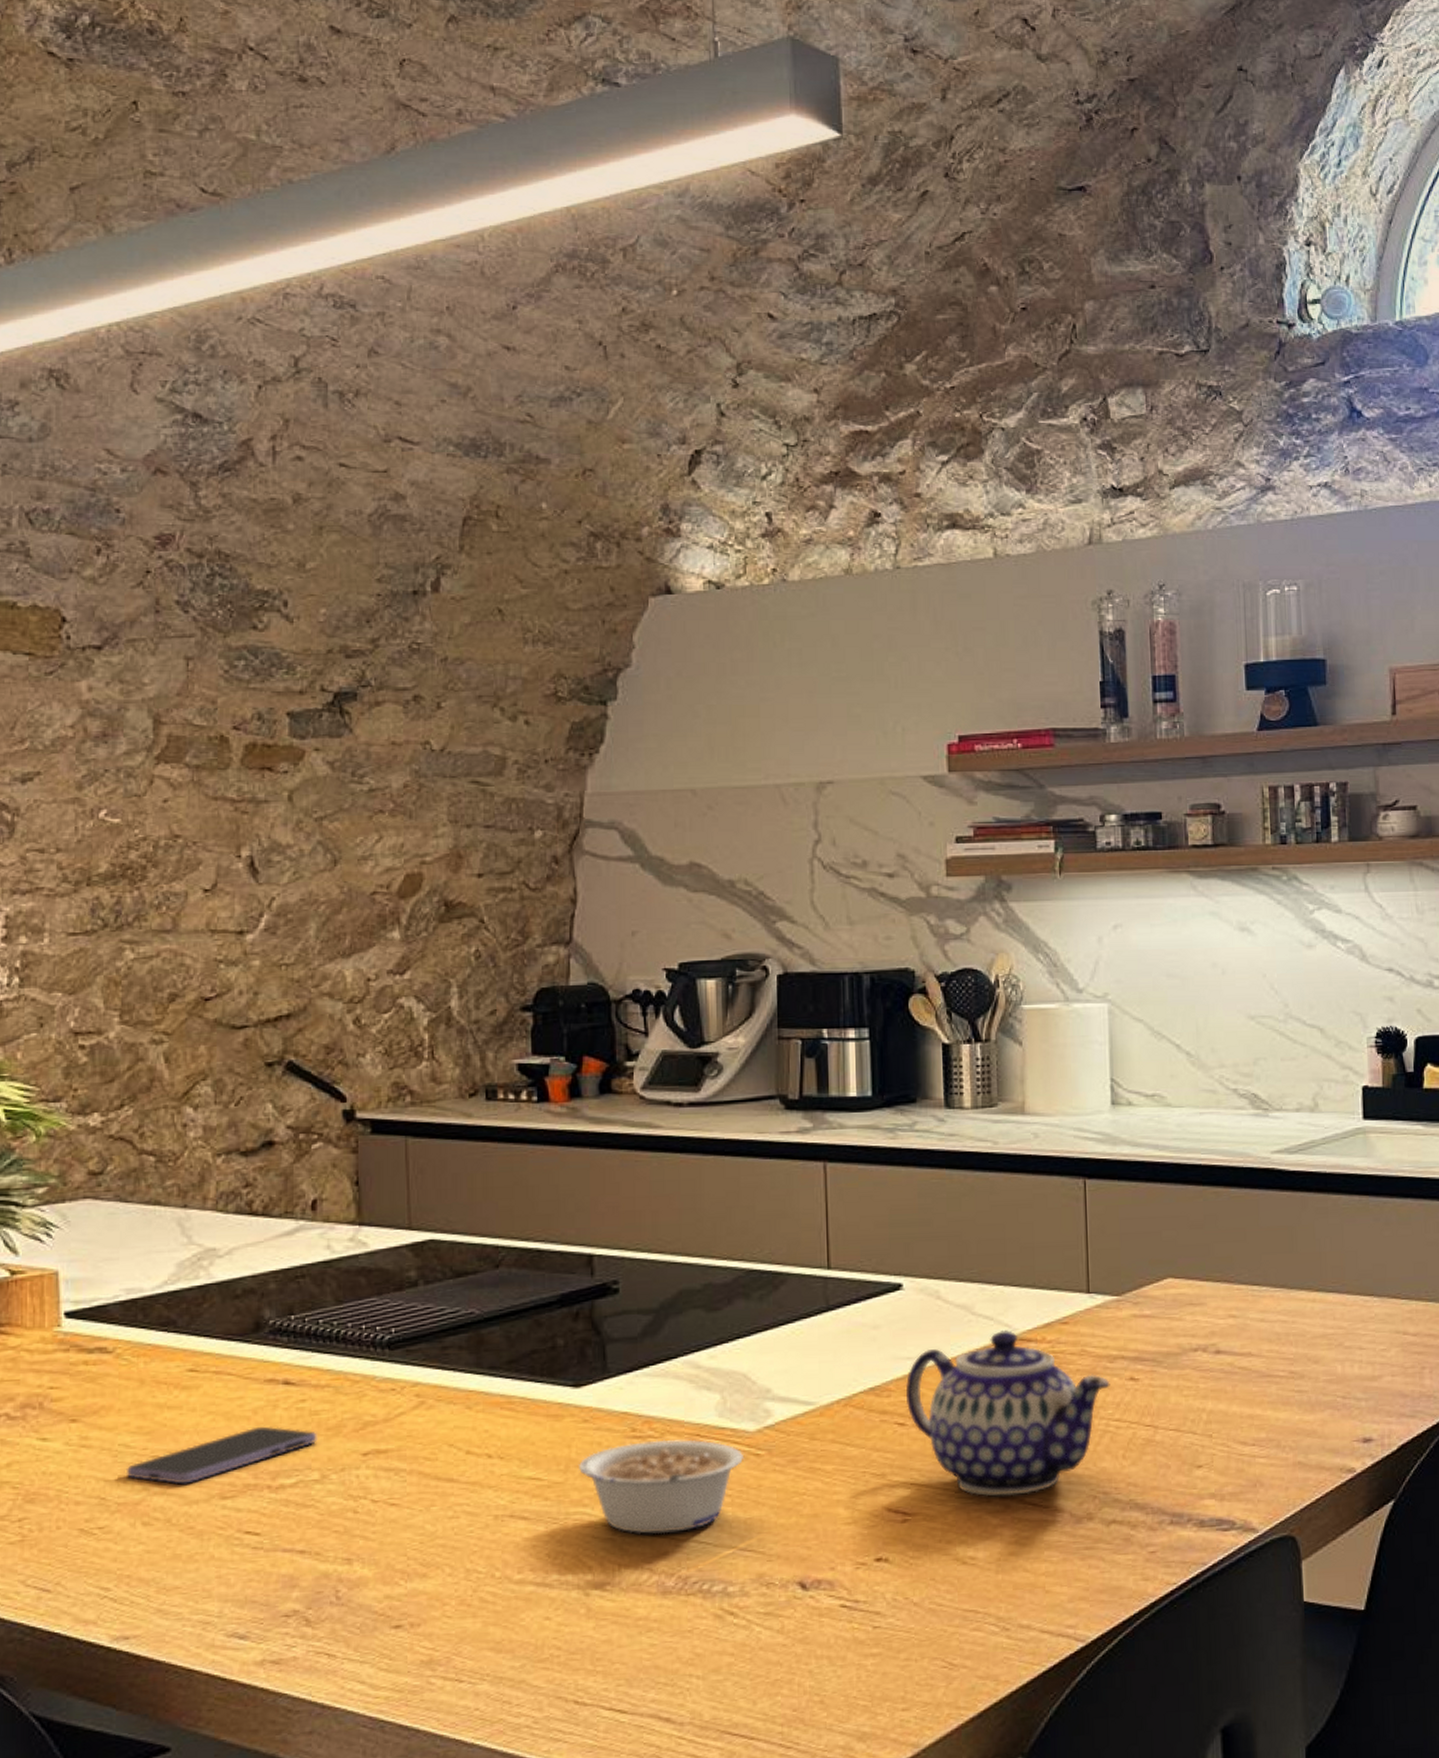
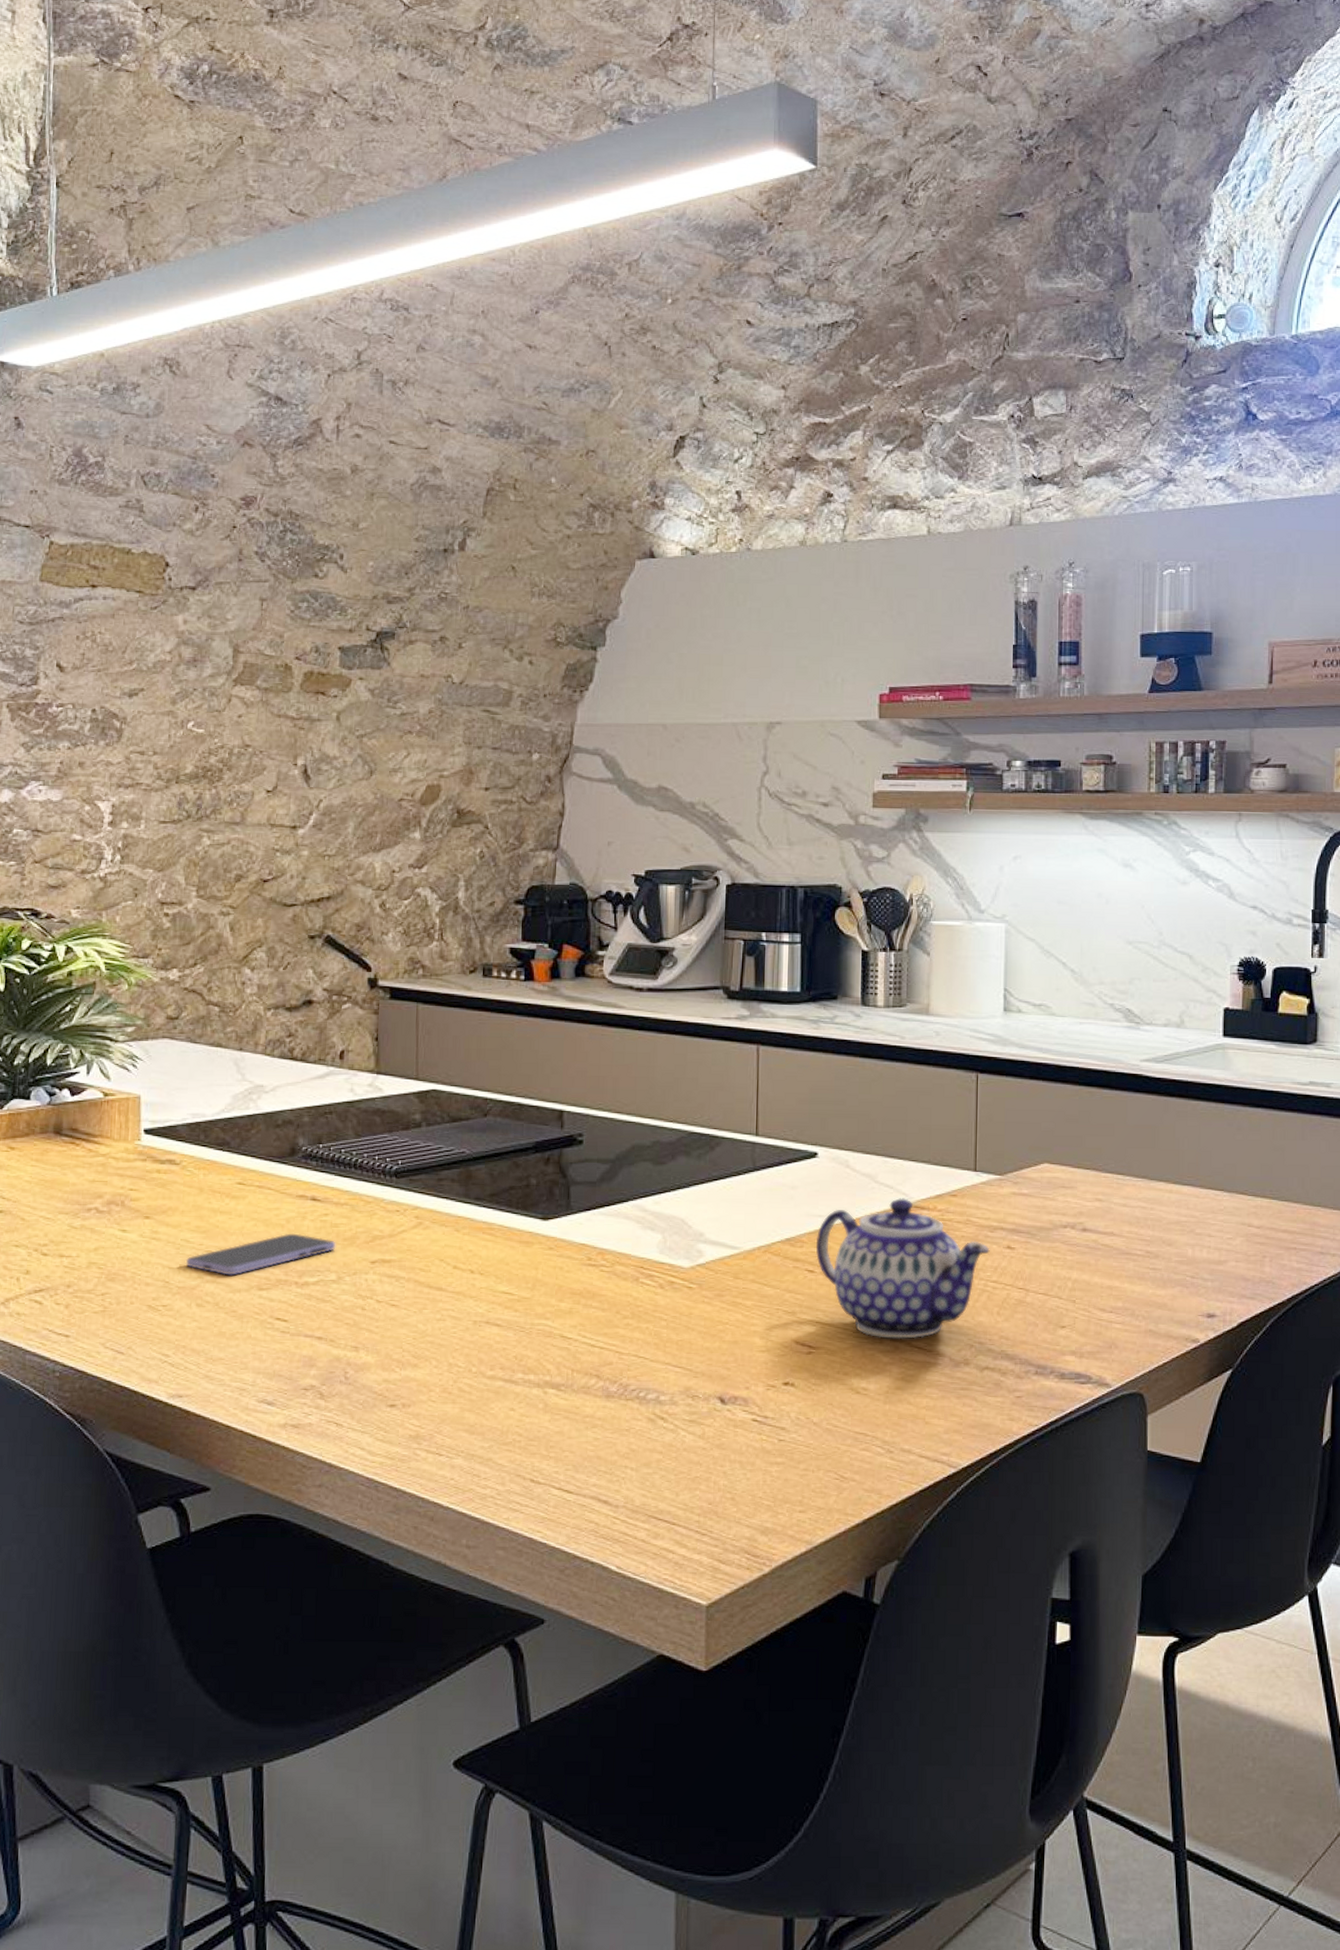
legume: present [579,1439,745,1534] -> none [544,1269,679,1348]

